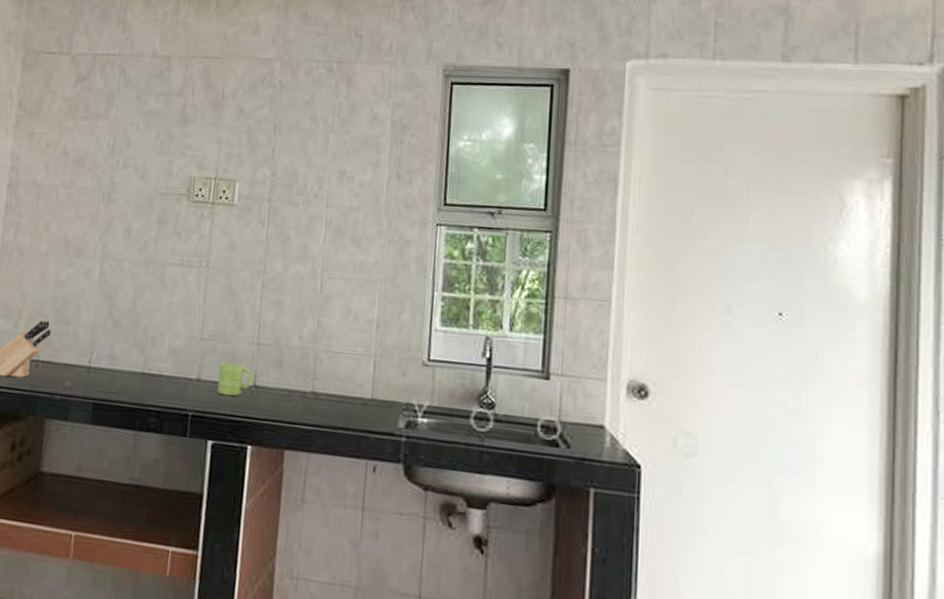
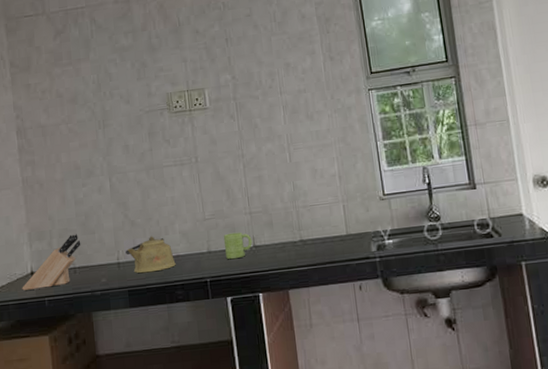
kettle: none [100,344,156,389] -> present [126,236,176,274]

